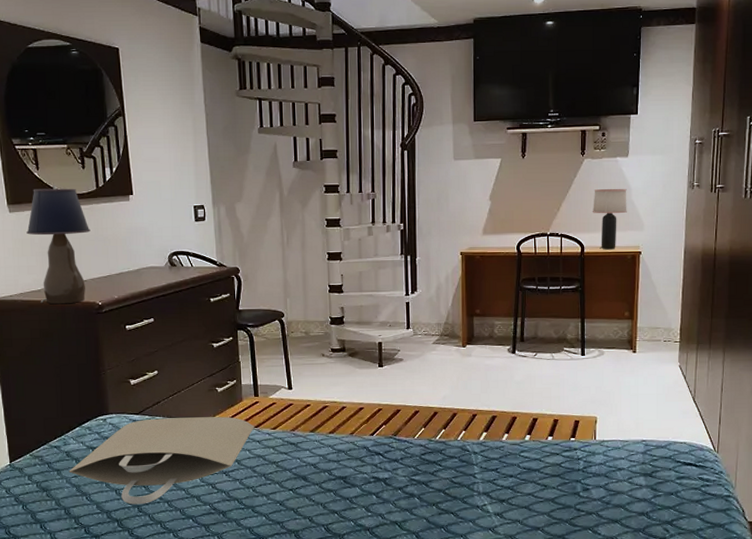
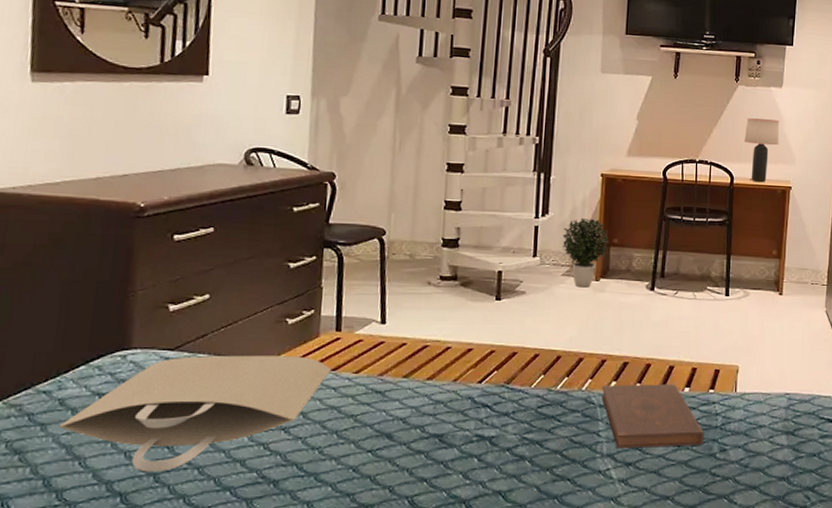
table lamp: present [26,185,91,305] -> none [52,54,144,204]
potted plant: none [430,292,472,354] -> present [562,217,609,288]
book: none [475,434,569,488] -> present [601,384,705,449]

